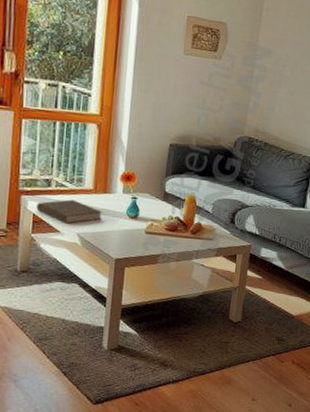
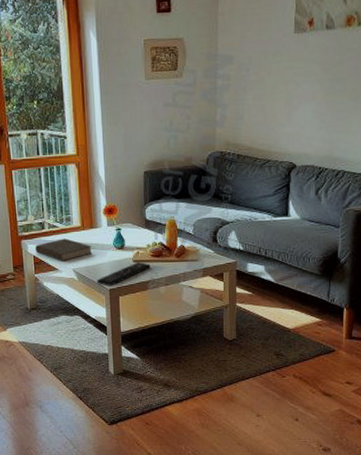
remote control: none [102,234,164,256] -> present [97,262,151,286]

